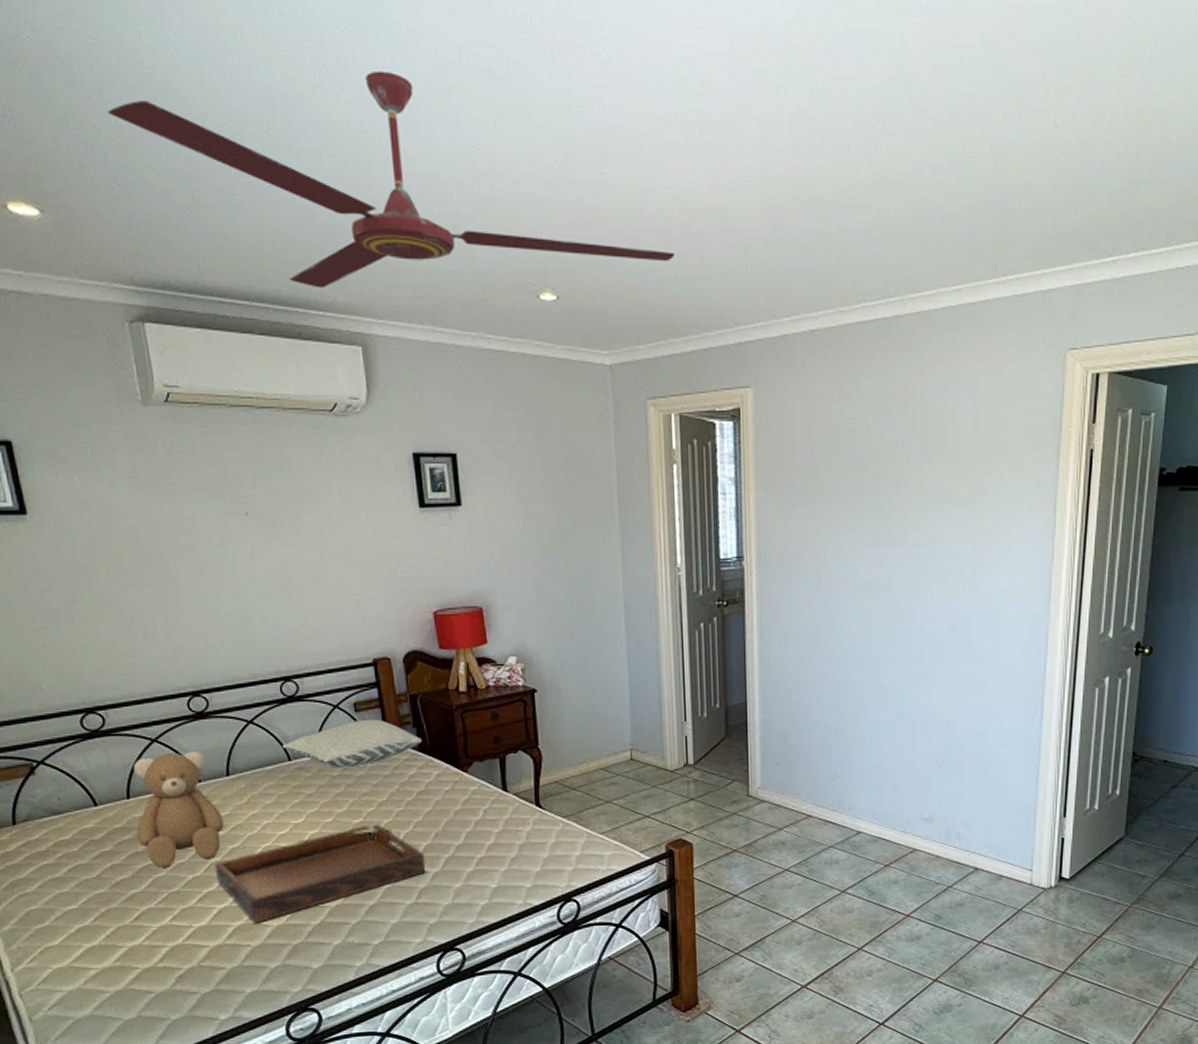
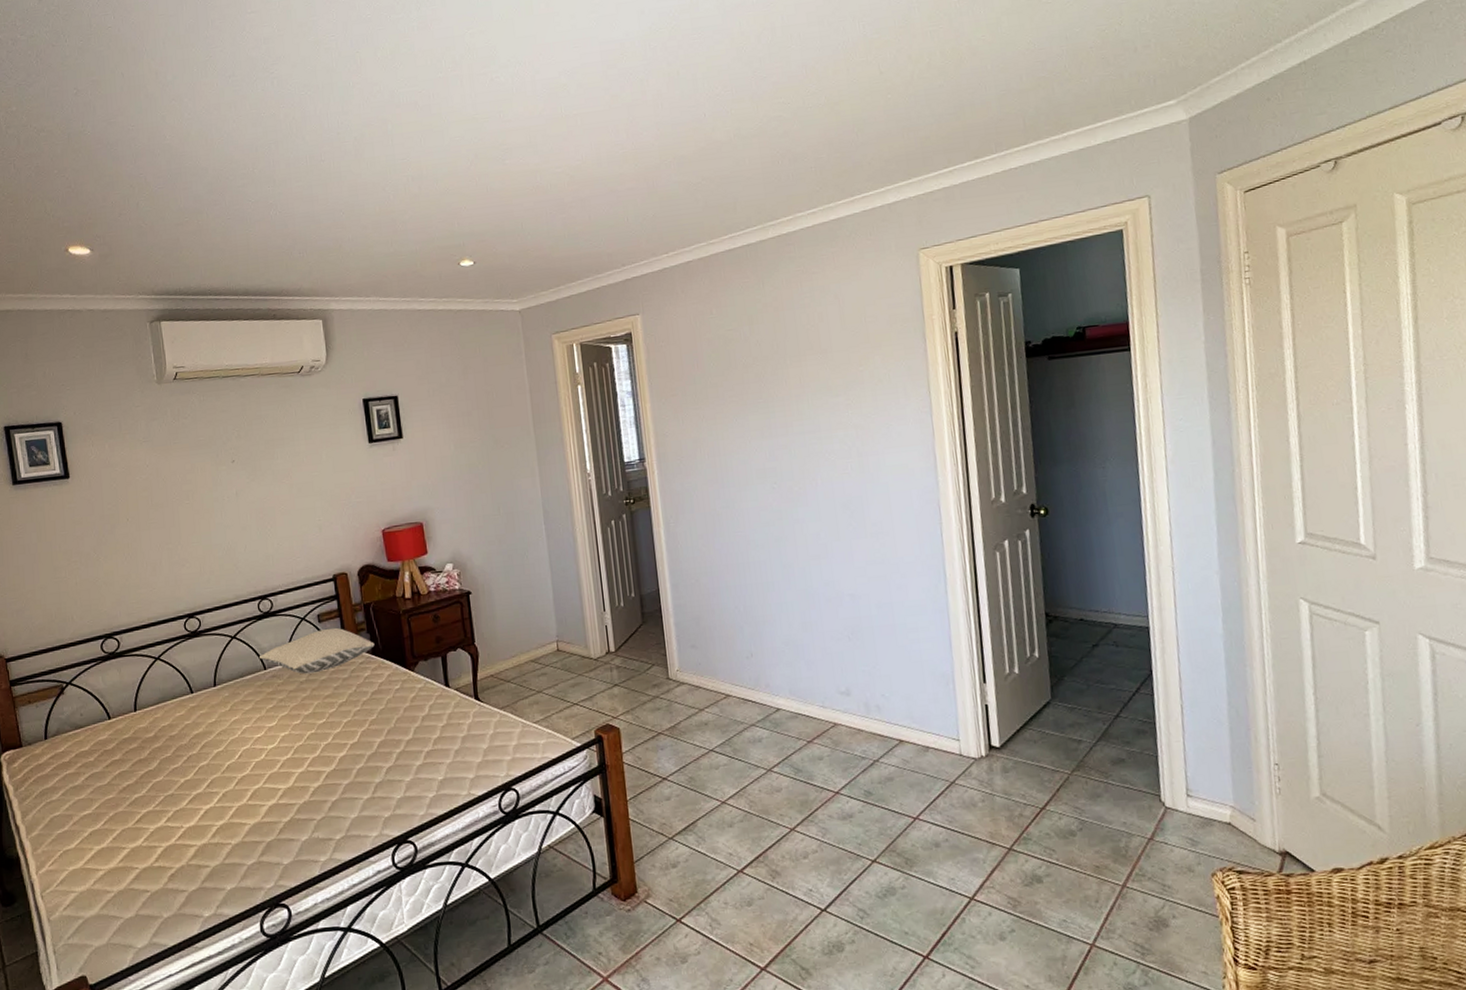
ceiling fan: present [107,70,675,288] -> none [140,115,568,280]
teddy bear: present [133,751,224,868] -> none [140,666,211,773]
serving tray: present [214,824,425,923] -> none [202,723,380,822]

